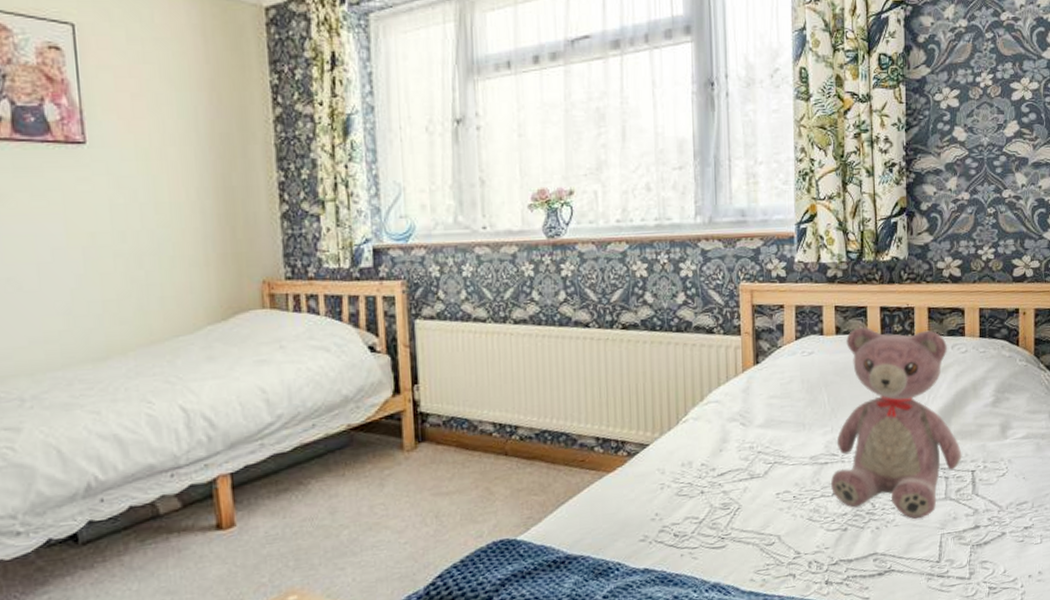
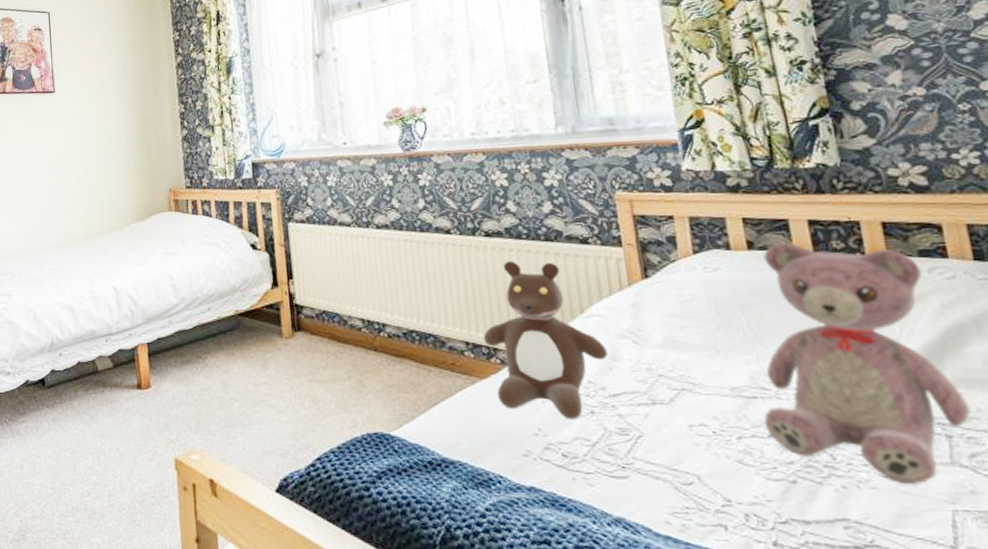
stuffed animal: none [612,352,719,502] -> present [482,260,608,420]

